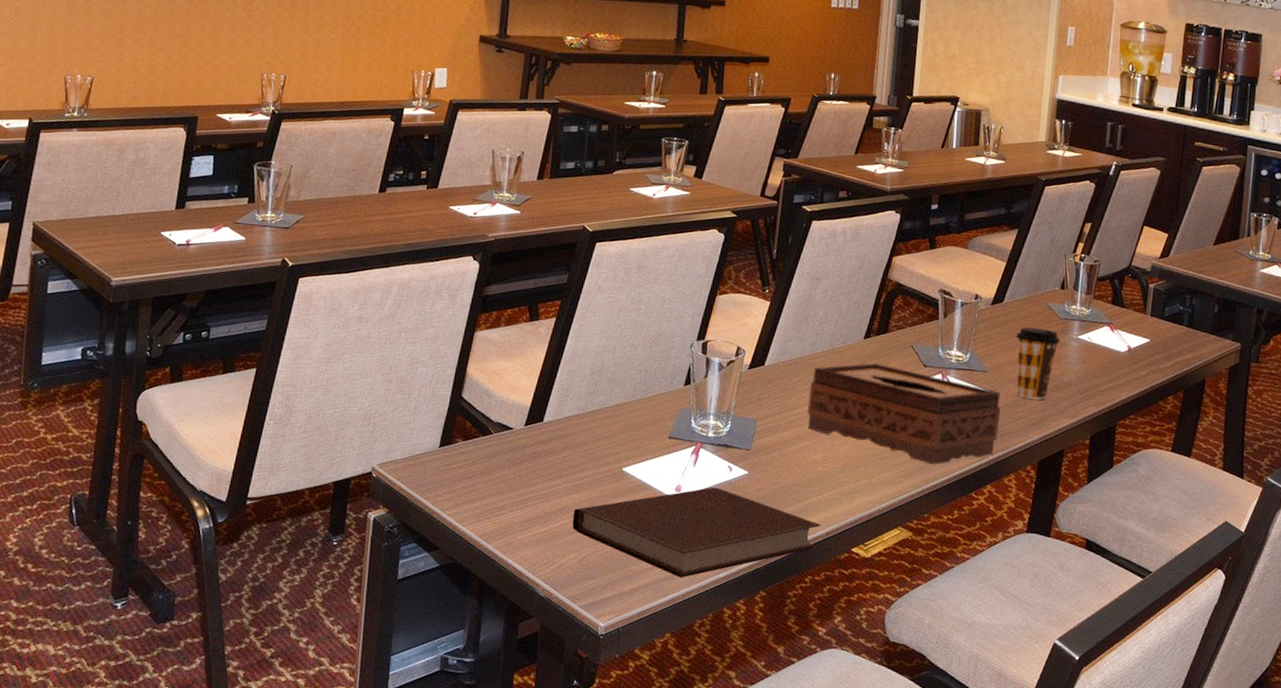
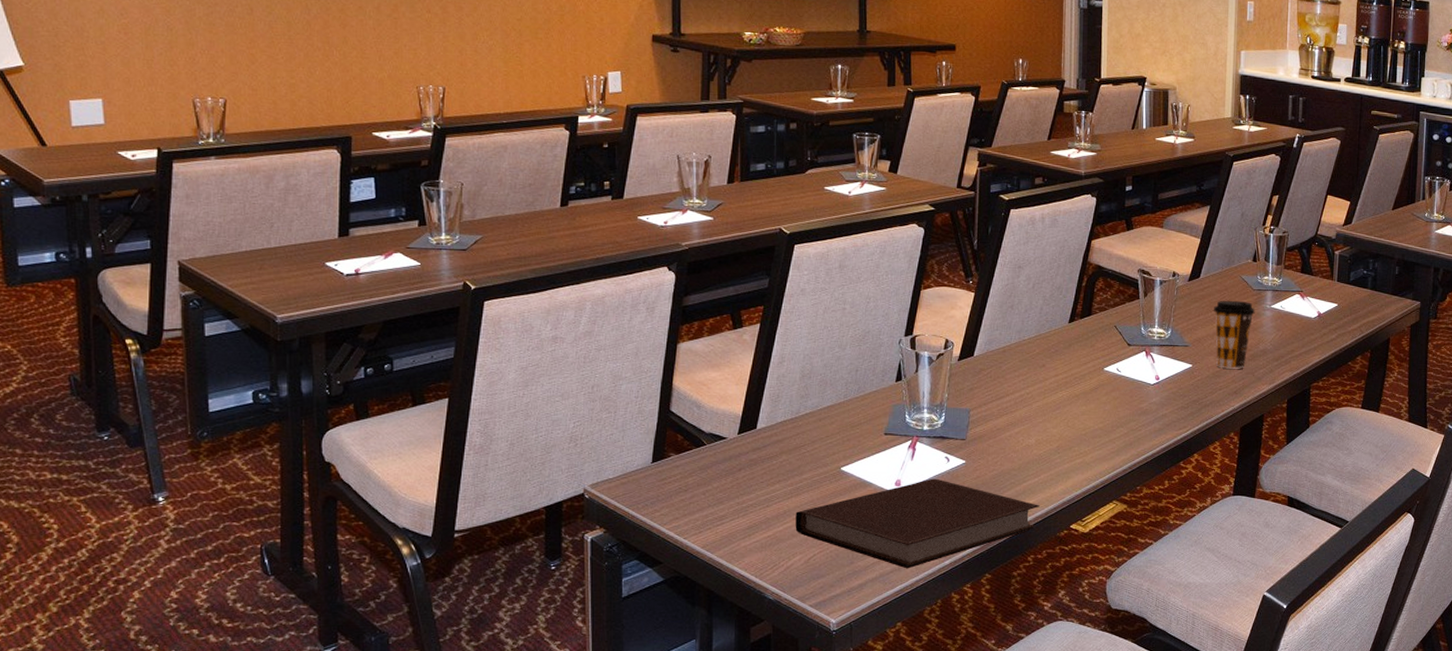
tissue box: present [807,363,1001,465] -> none [1019,346,1203,439]

